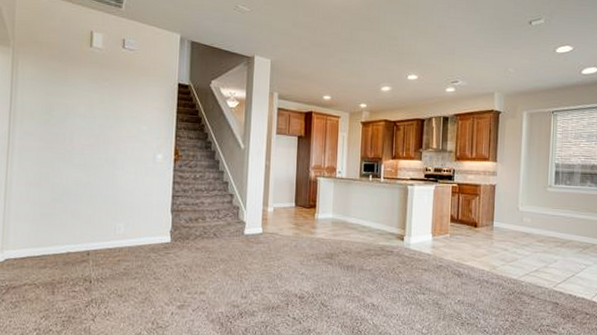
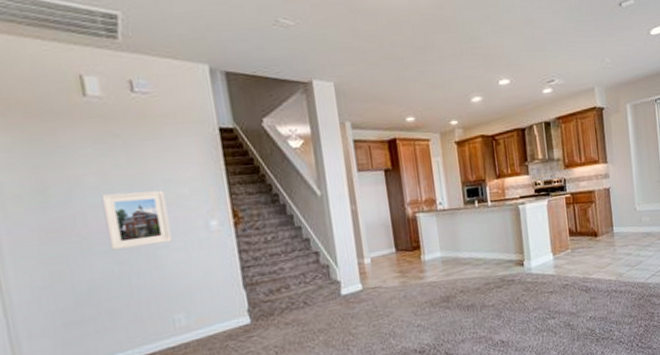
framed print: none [84,121,129,166] -> present [101,190,172,250]

